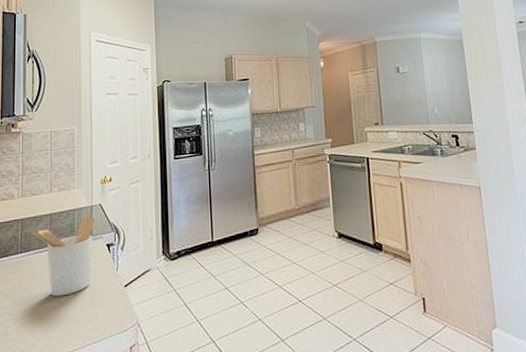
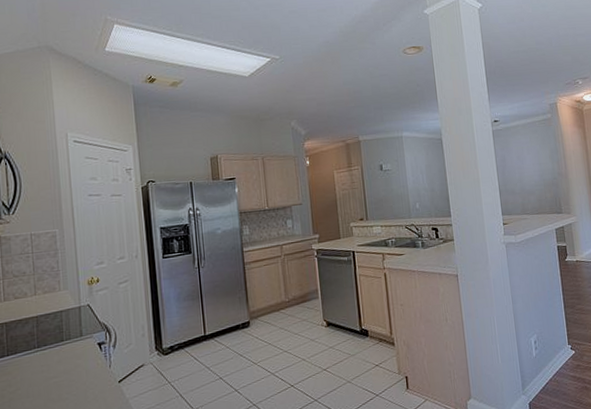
utensil holder: present [31,217,95,297] -> none [17,317,84,396]

